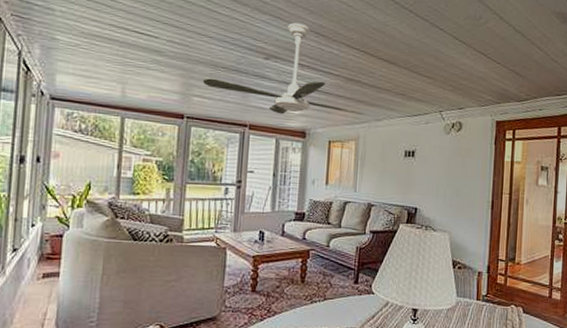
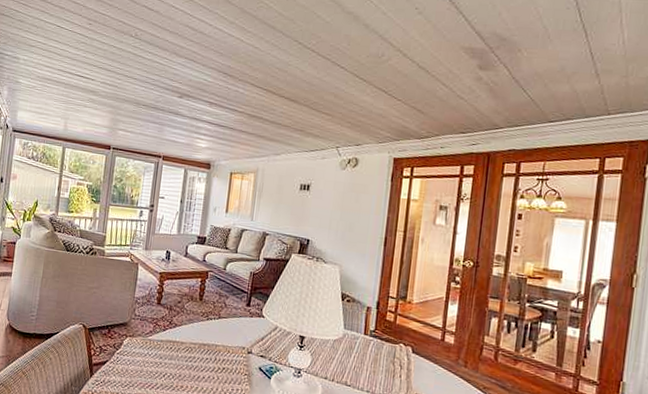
ceiling fan: present [203,22,364,115] -> none [127,64,264,149]

